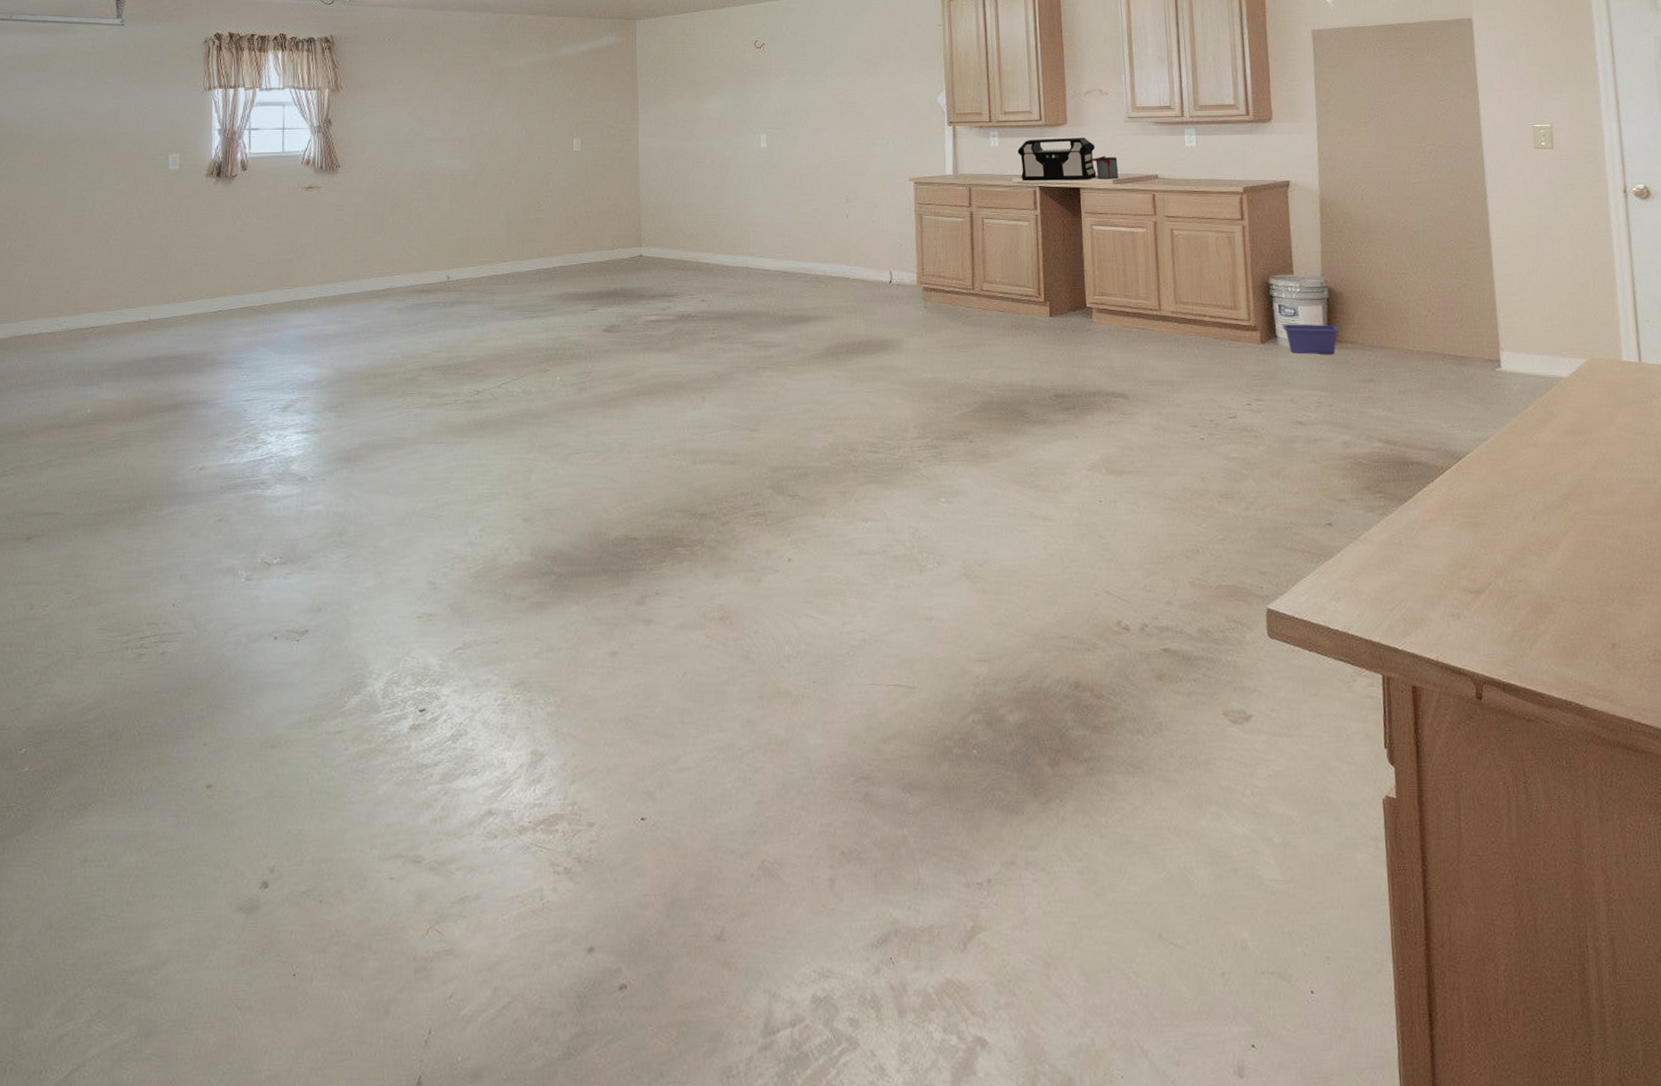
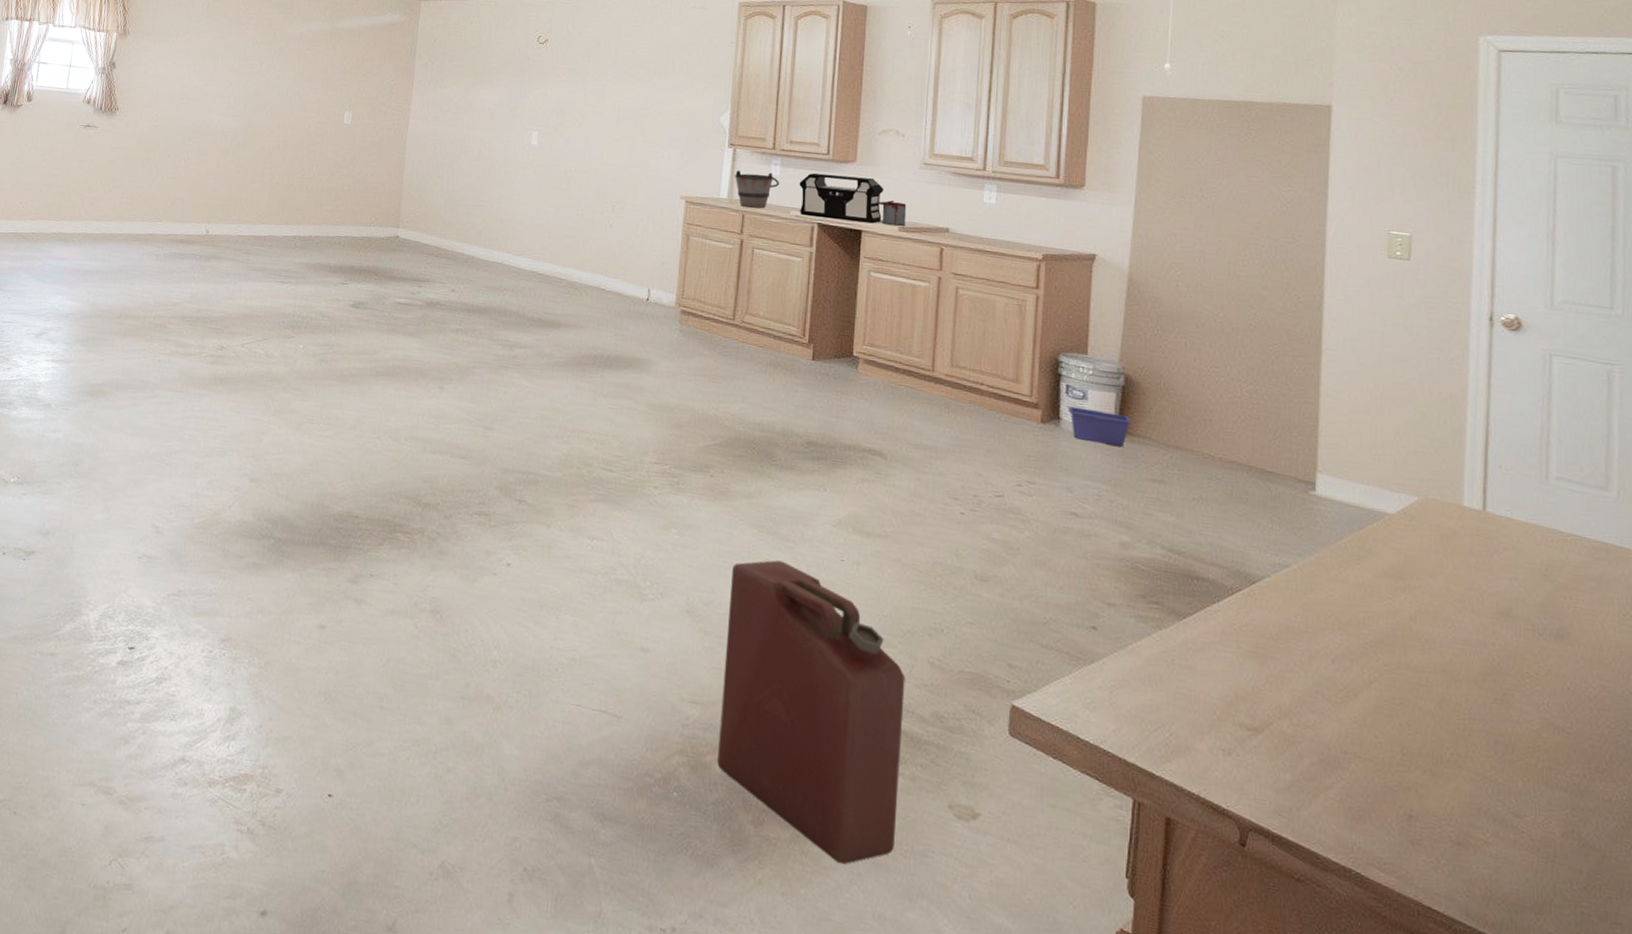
bucket: none [956,144,999,181] -> present [734,170,779,209]
jerry can: none [1001,511,1180,786] -> present [717,560,906,864]

